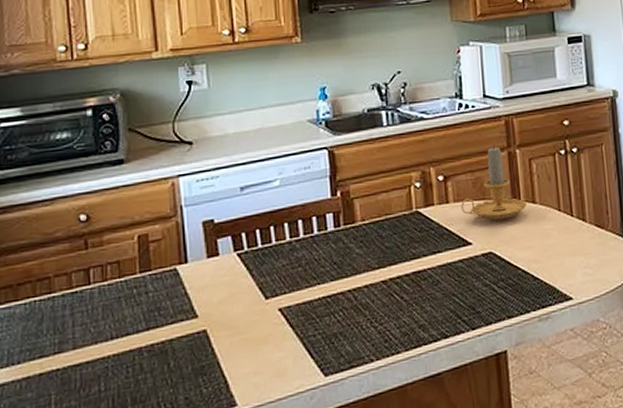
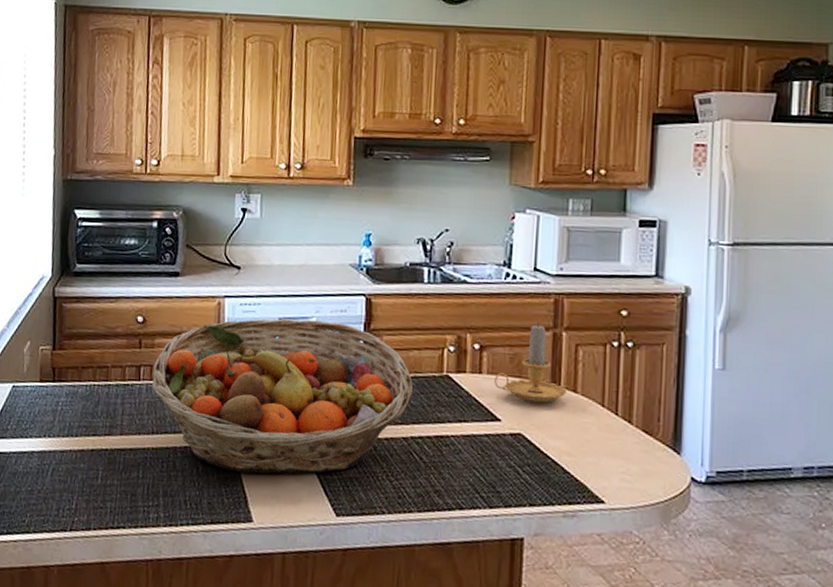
fruit basket: none [105,180,386,358] -> present [152,318,414,474]

